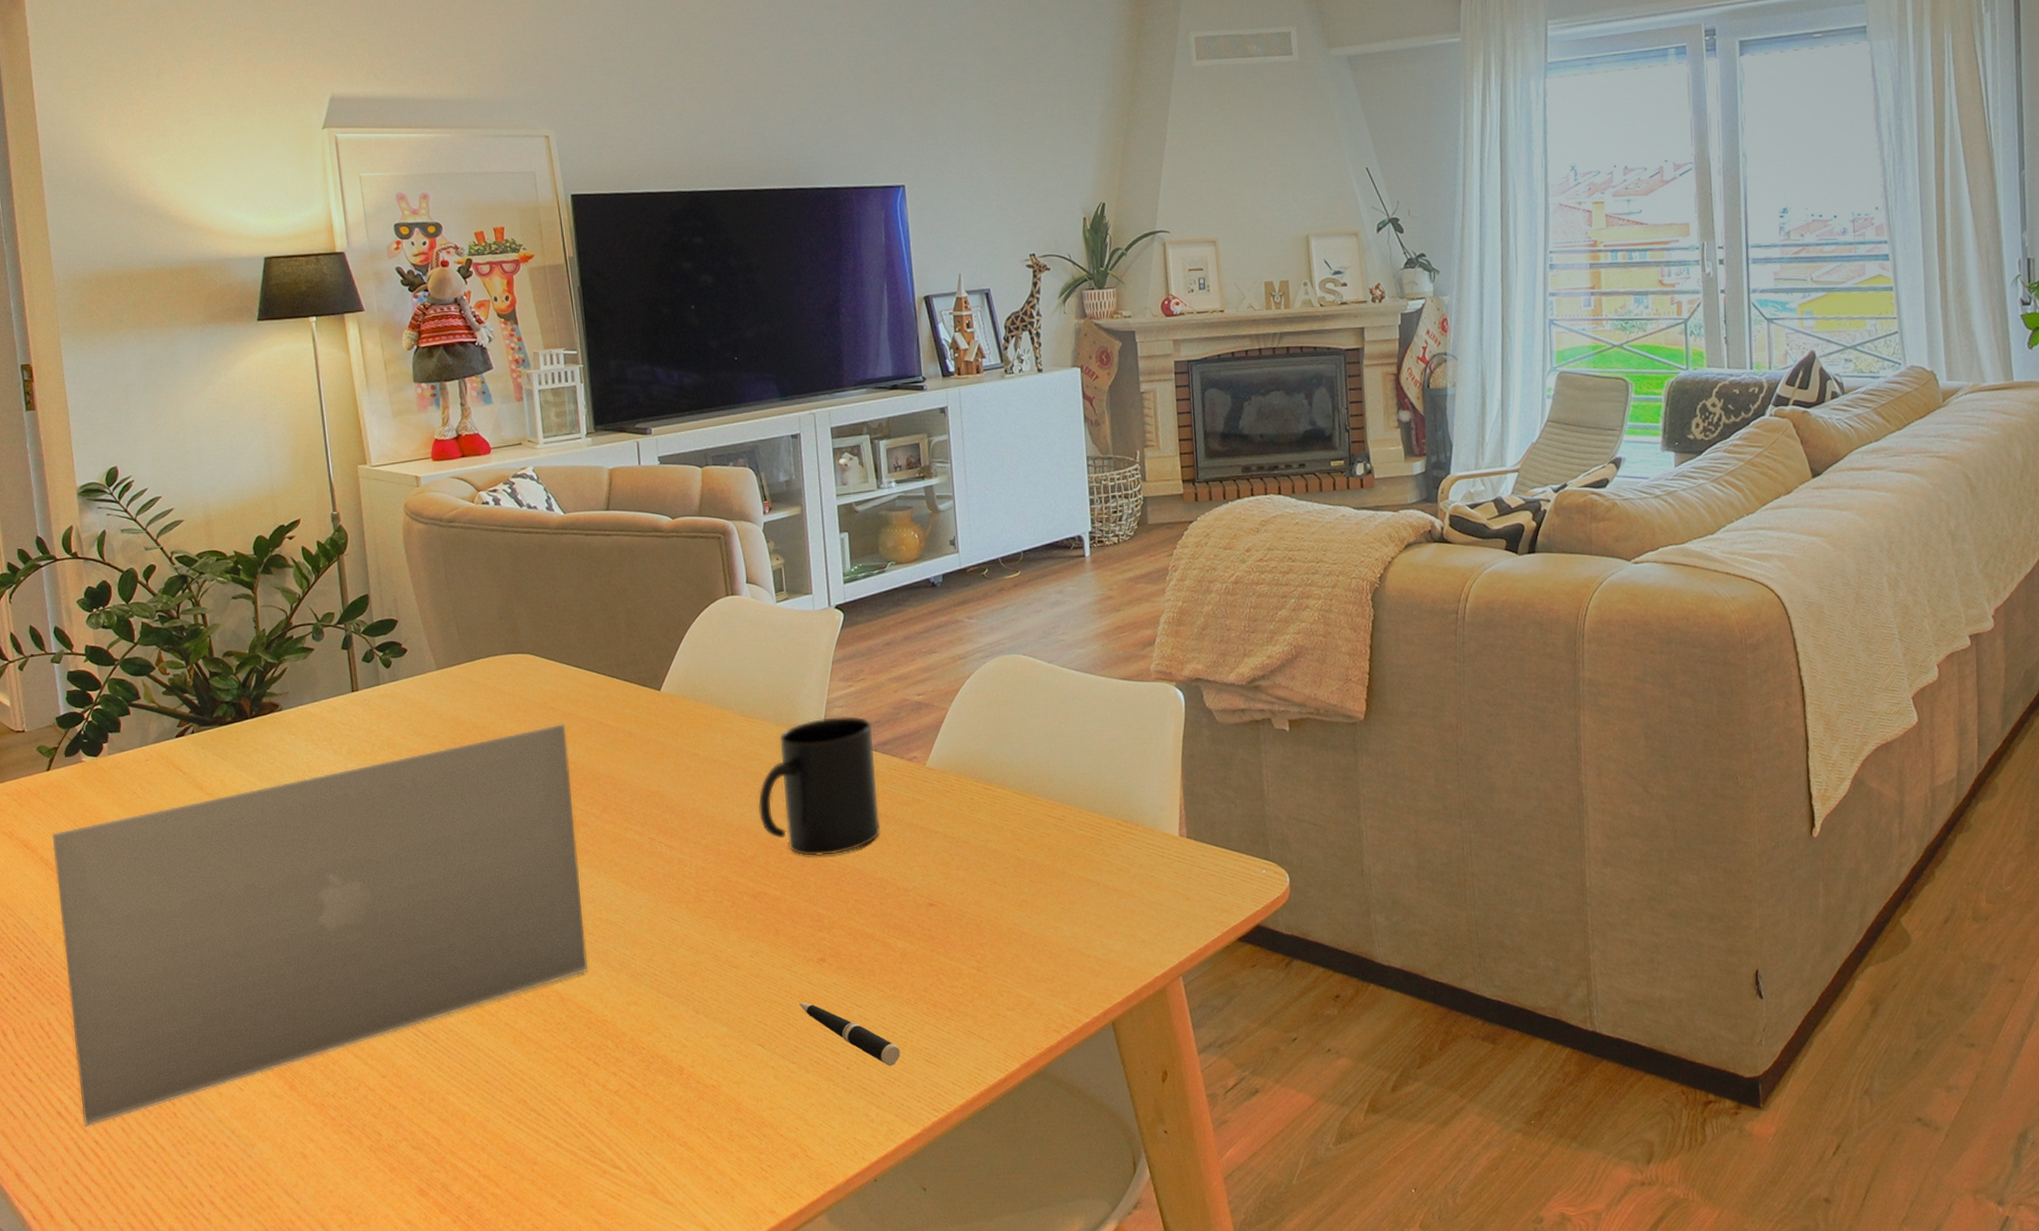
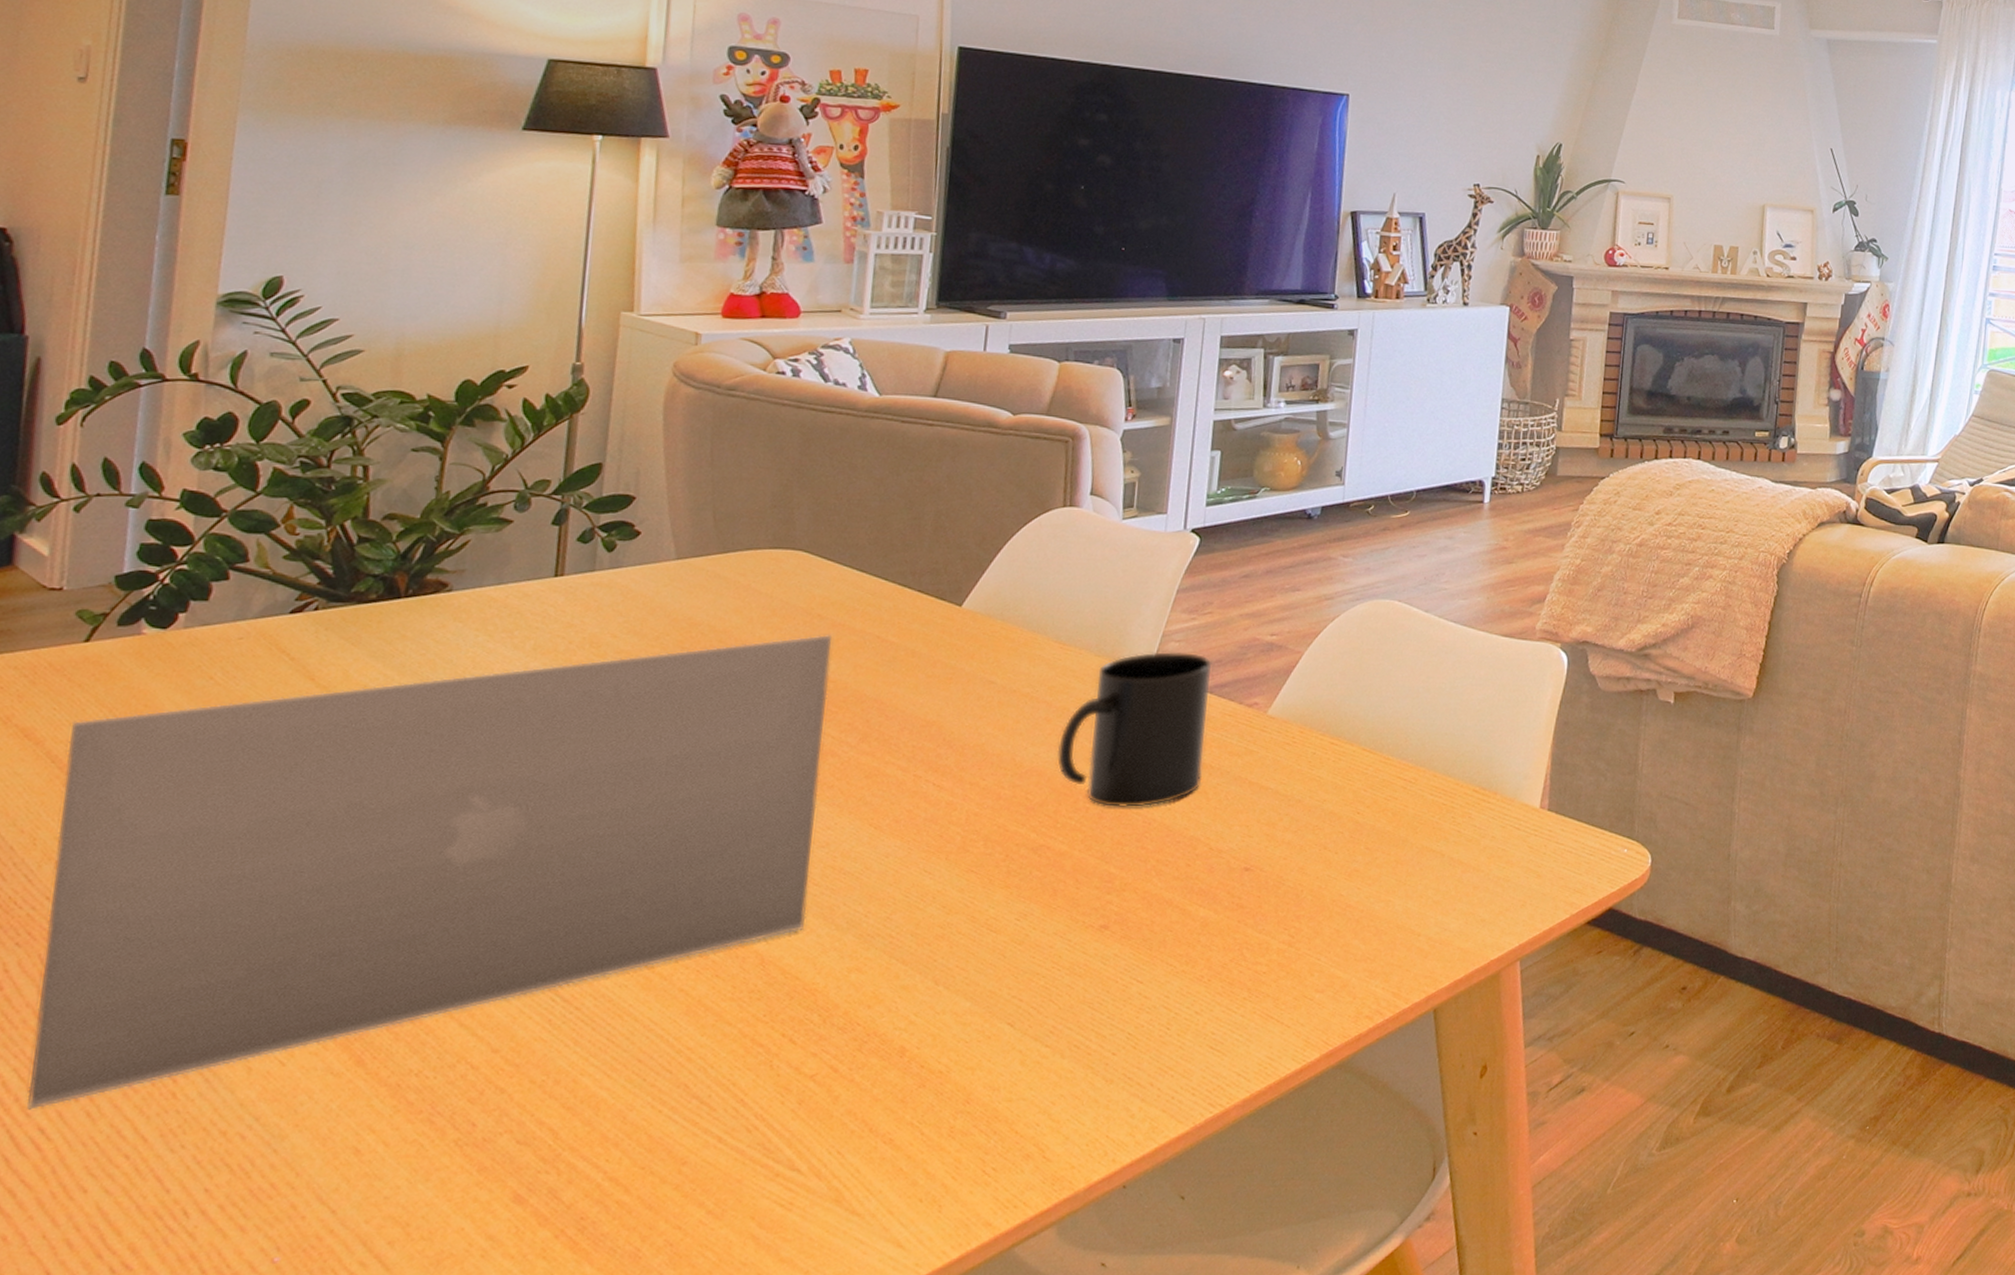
pen: present [799,1002,901,1067] -> none [1067,975,1182,1054]

